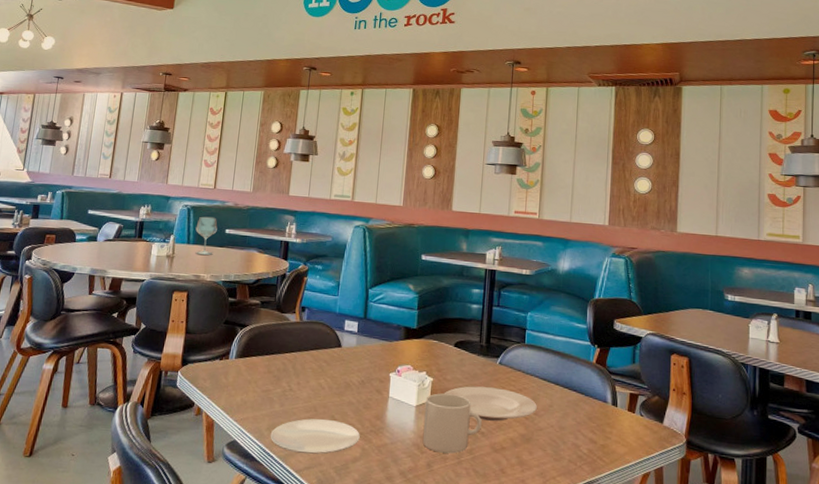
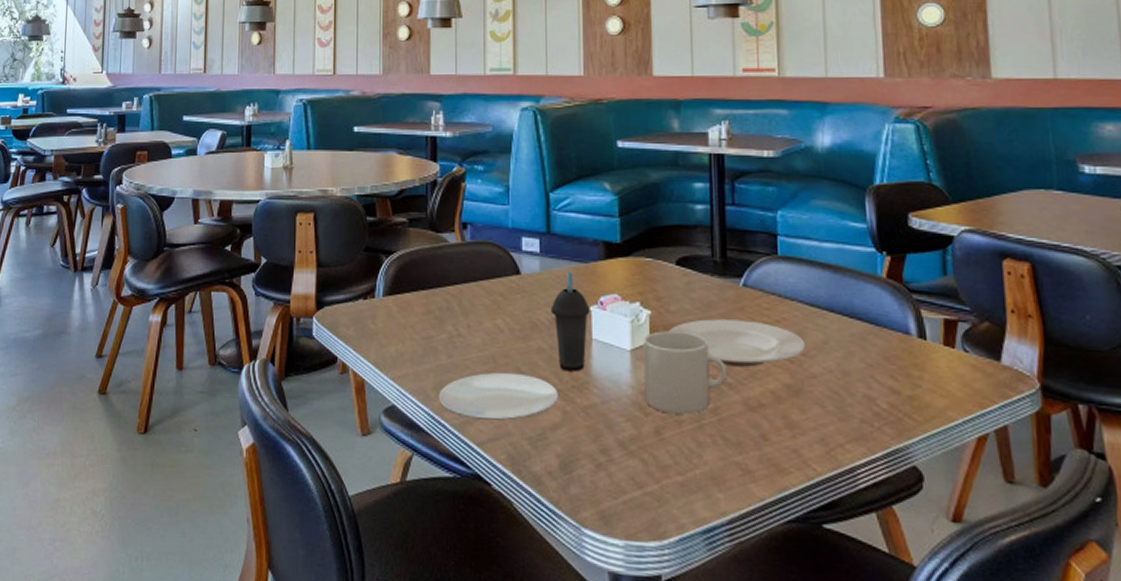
wine glass: present [195,216,218,256] -> none [316,112,343,163]
cup: none [360,347,390,420] -> present [550,271,590,372]

